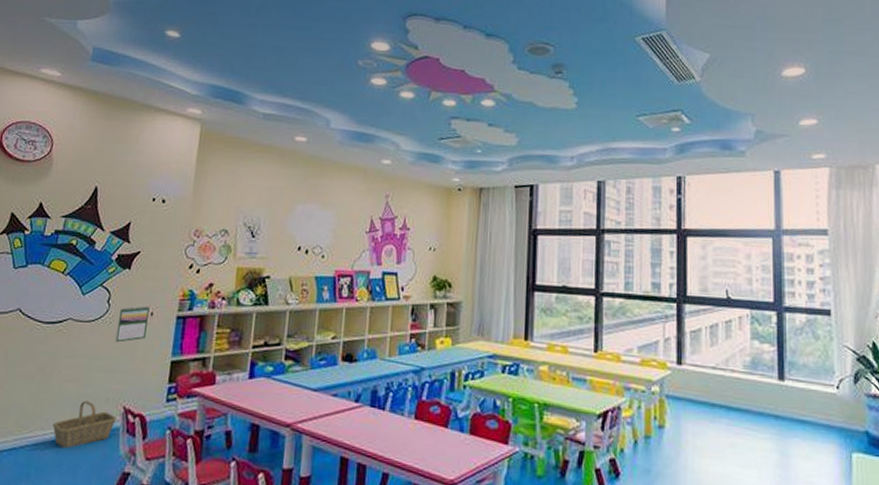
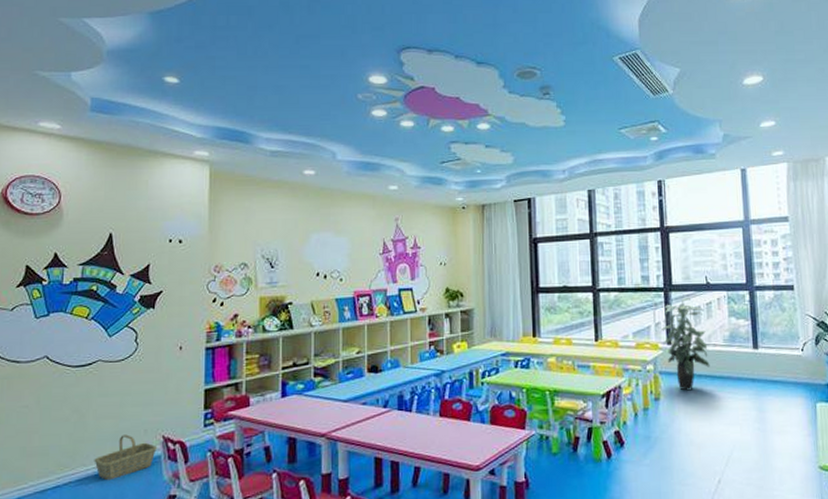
calendar: present [115,305,151,343] -> none [147,341,179,378]
indoor plant: none [671,312,726,421] -> present [661,298,710,391]

